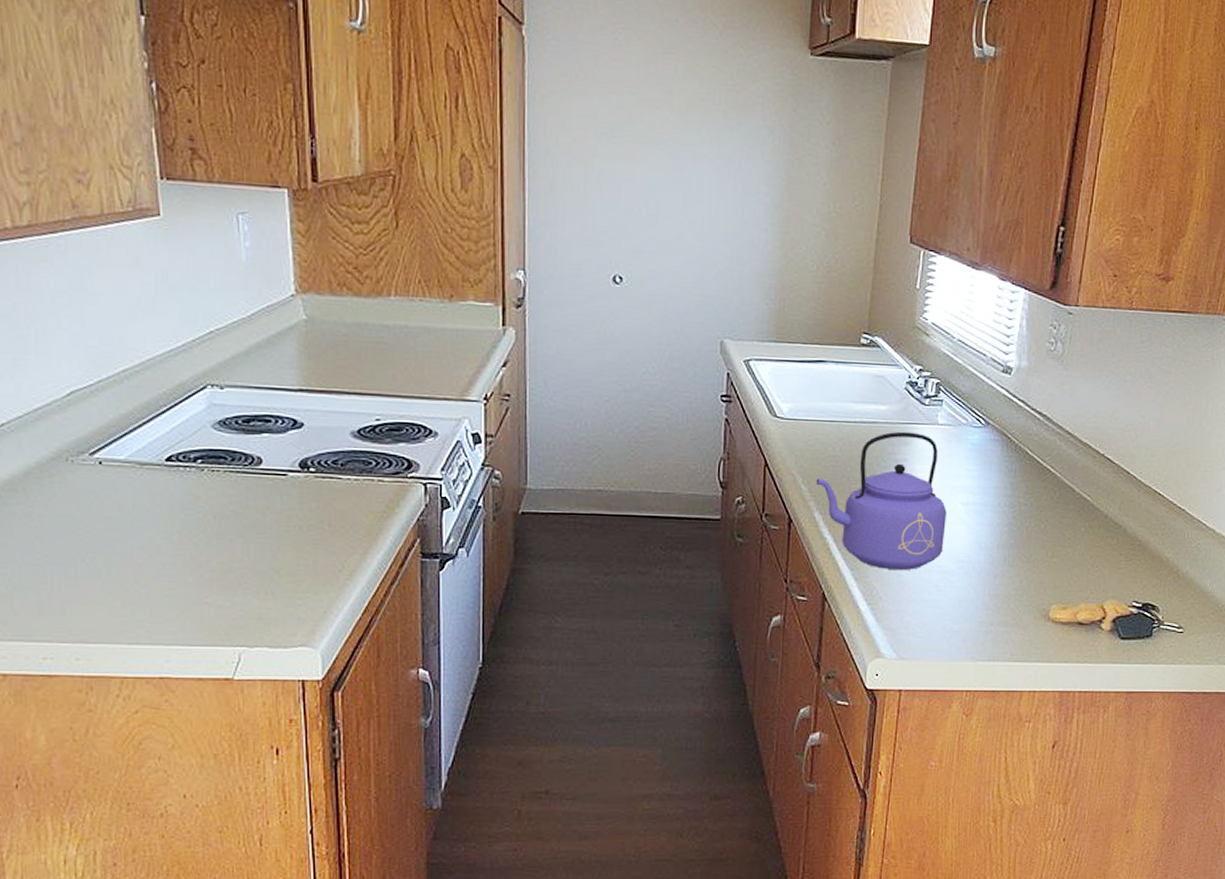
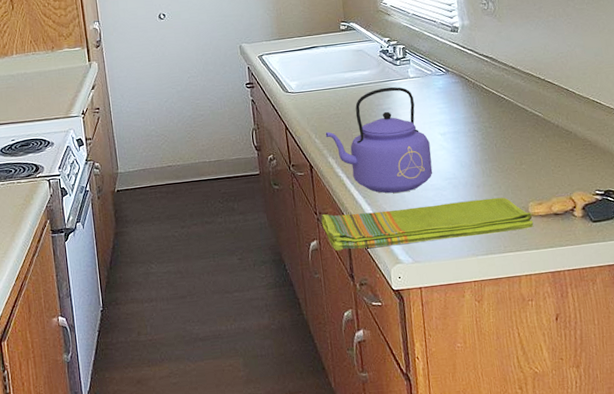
dish towel: none [791,584,1052,637] -> present [321,197,534,251]

